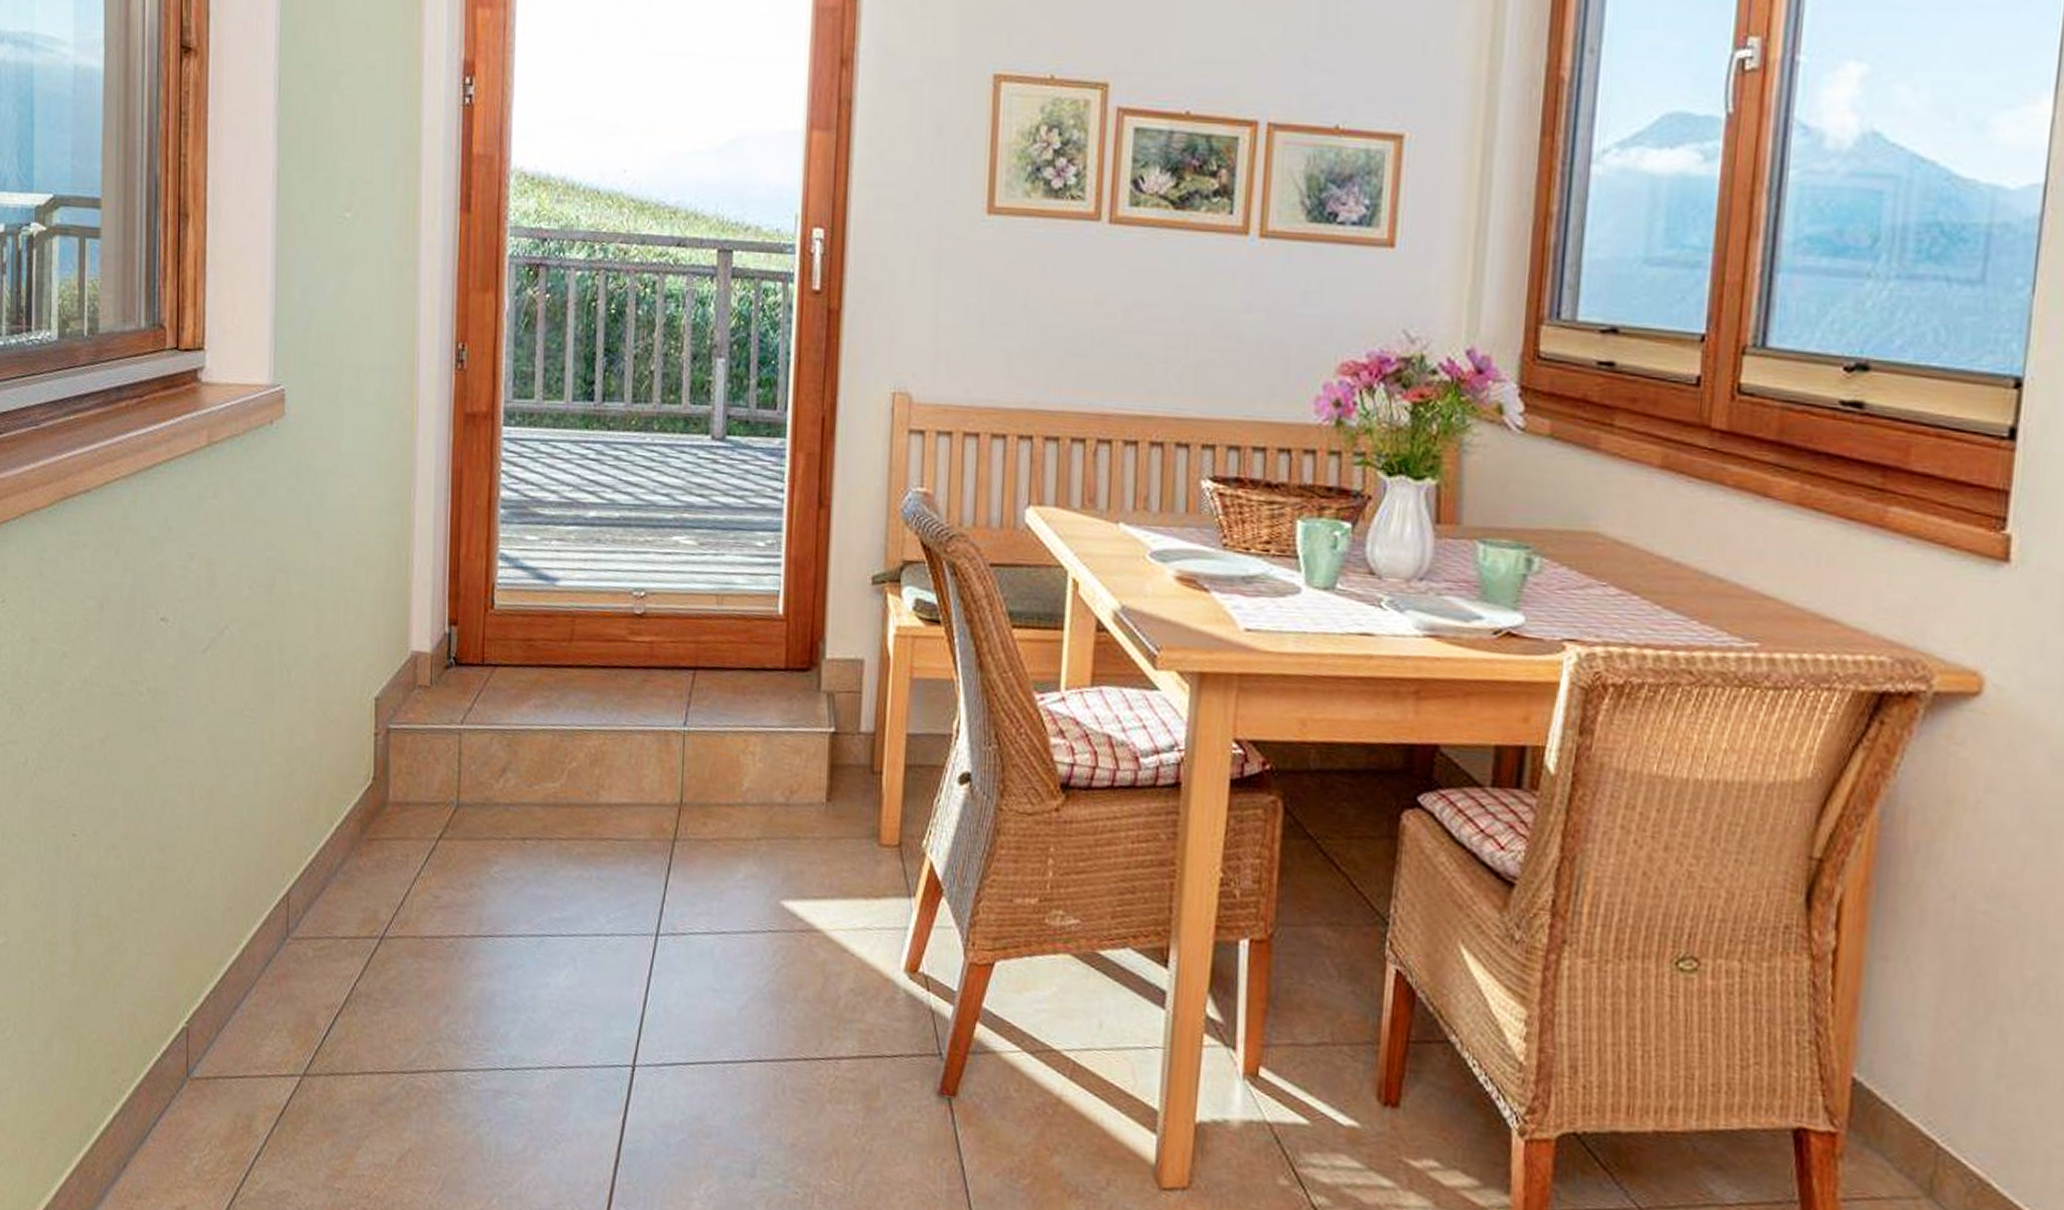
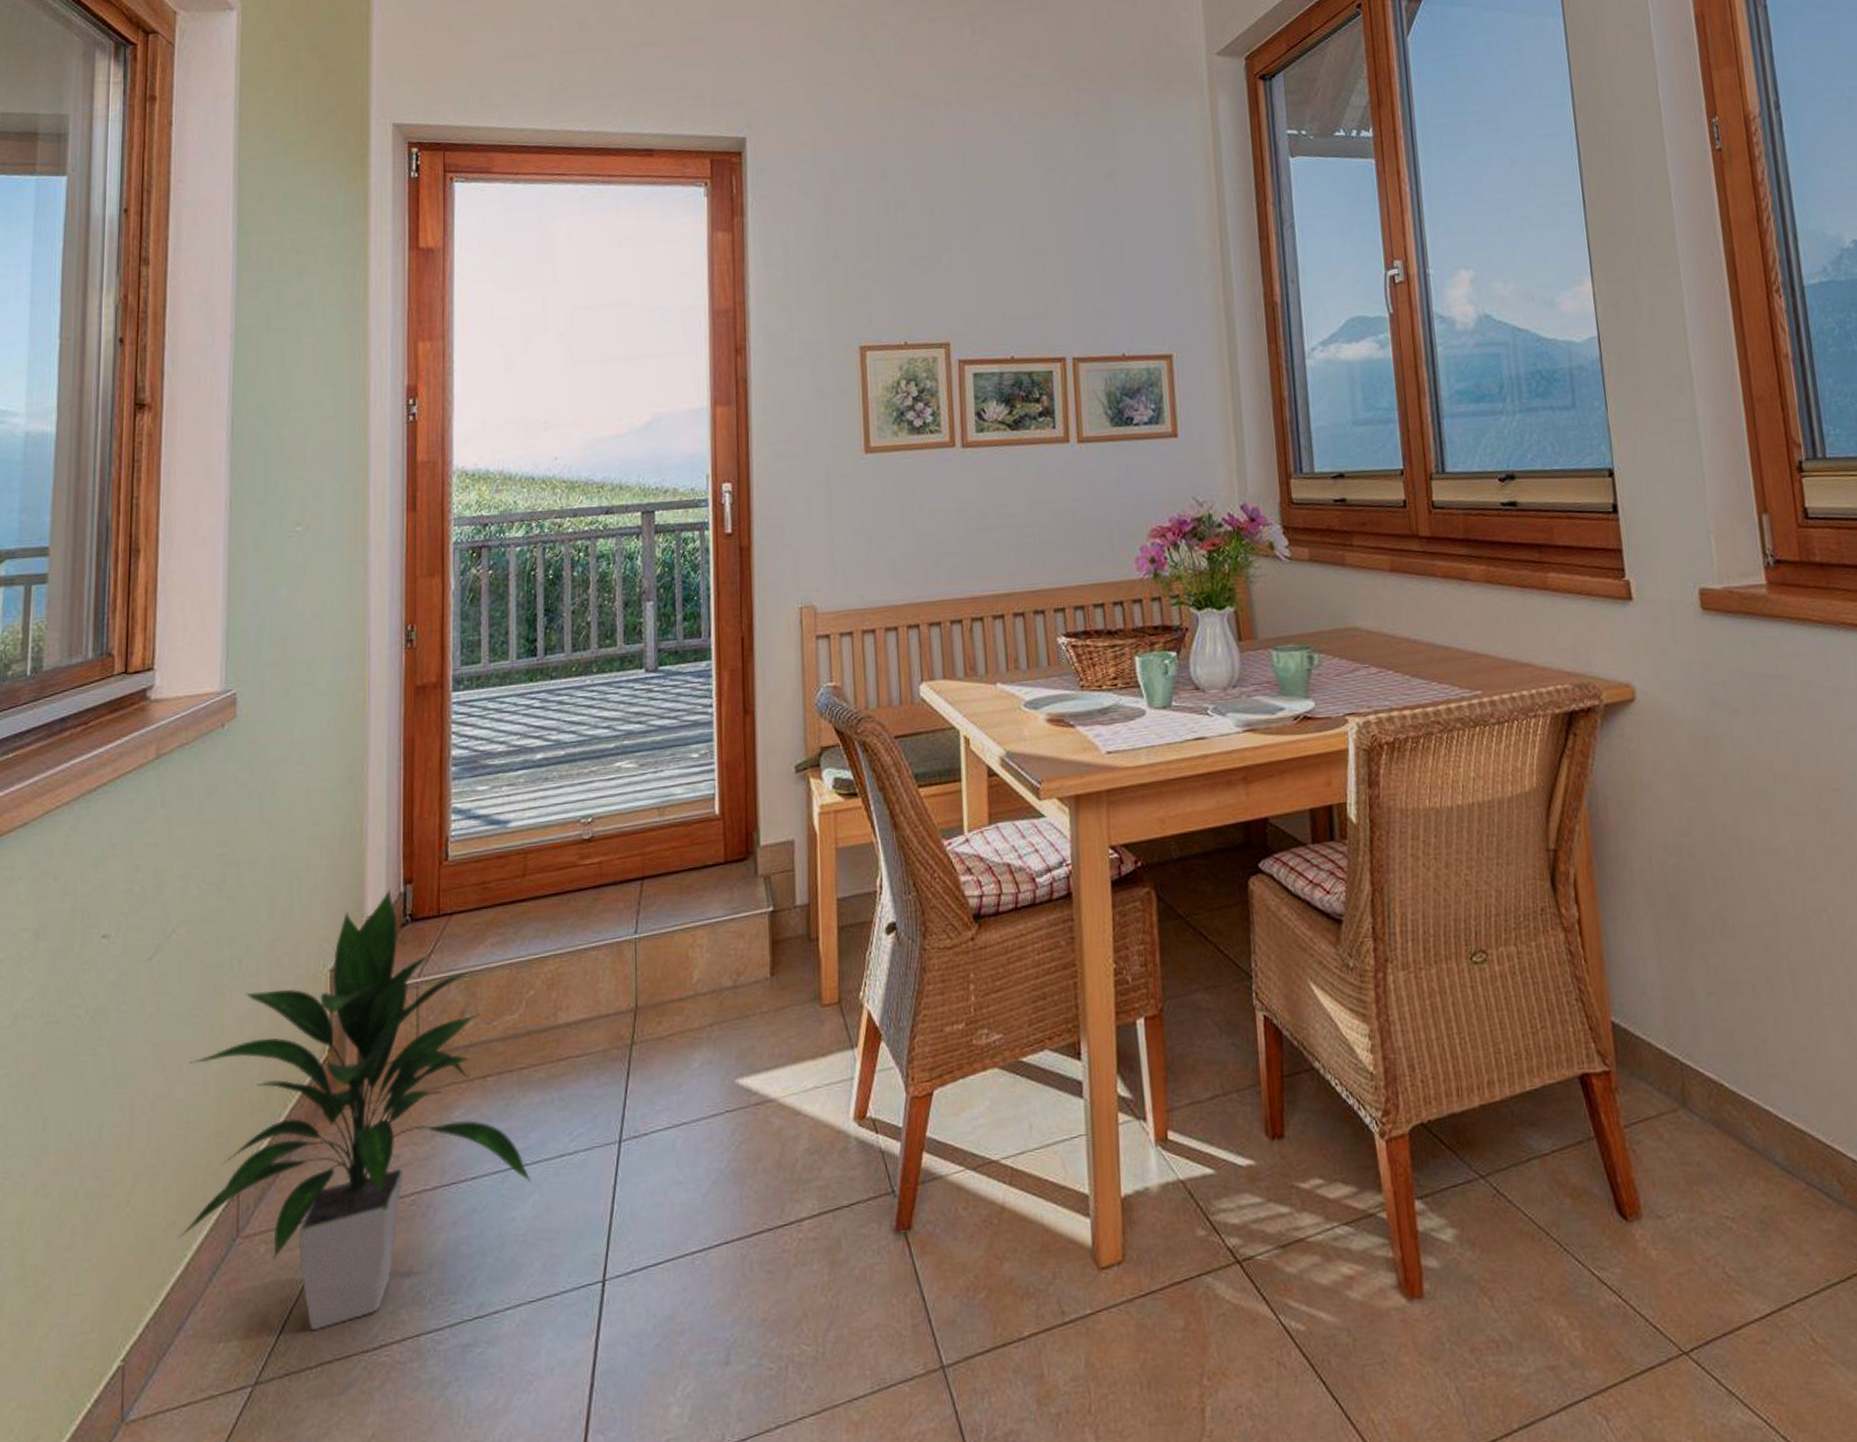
indoor plant: none [234,626,566,1042] -> present [178,888,531,1331]

